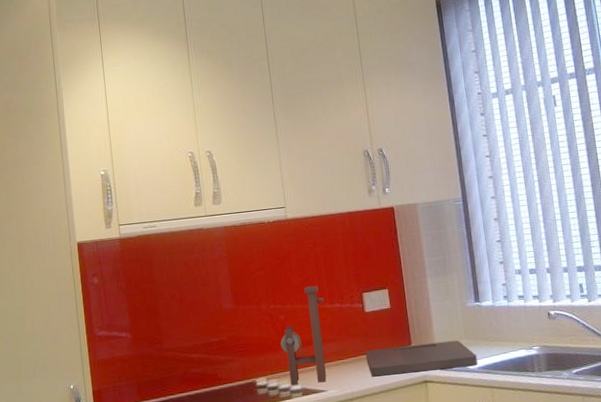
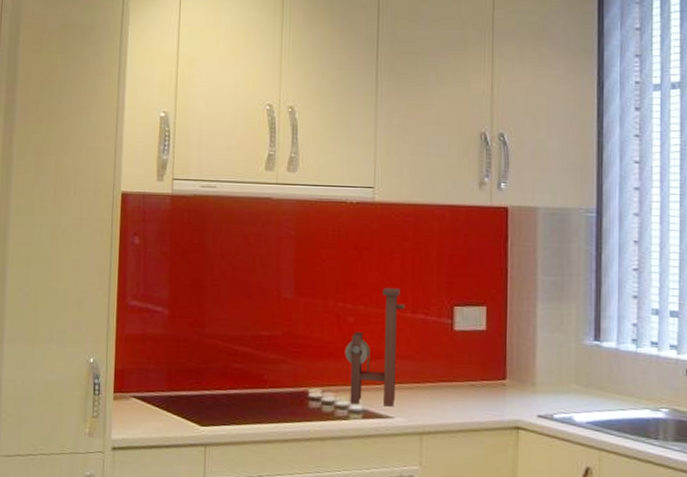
cutting board: present [365,340,478,377] -> none [447,377,588,419]

